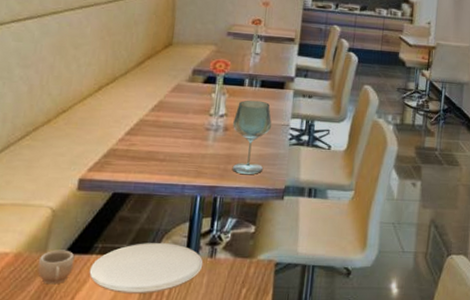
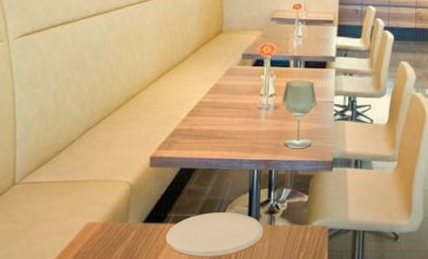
cup: present [36,249,75,285] -> none [121,219,153,250]

